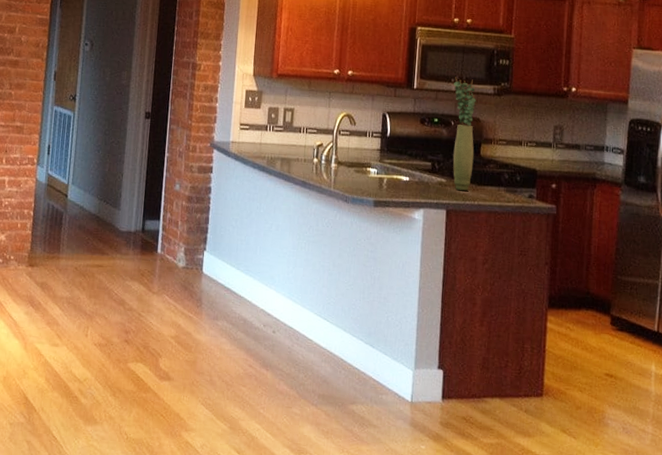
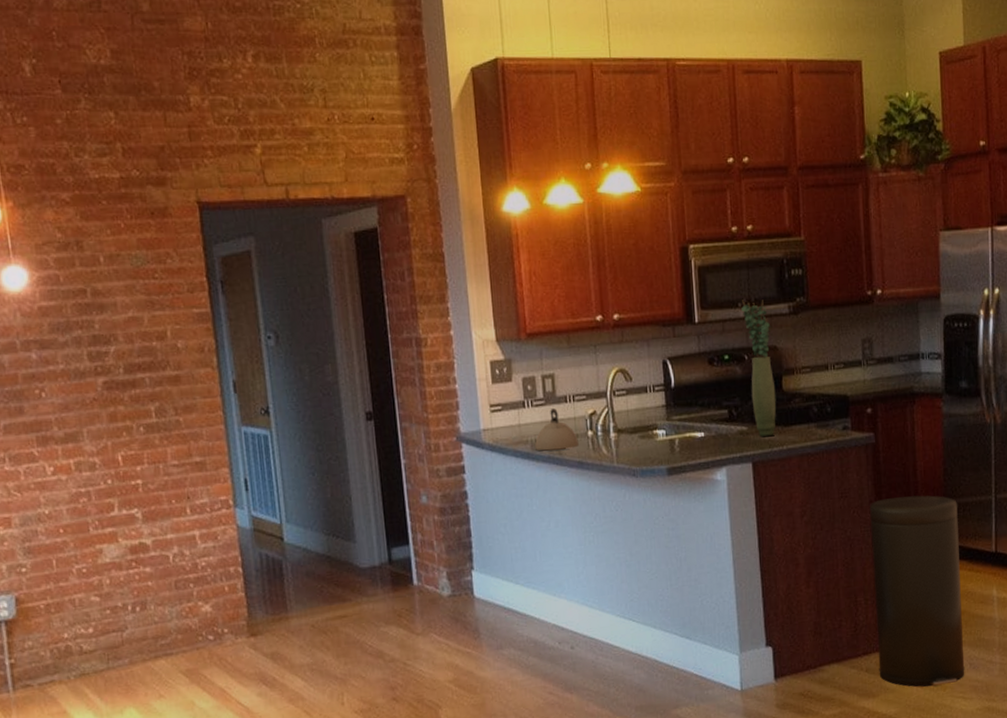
kettle: none [270,135,305,170] -> present [535,408,579,451]
pedal bin: none [537,263,626,442] -> present [870,495,965,687]

